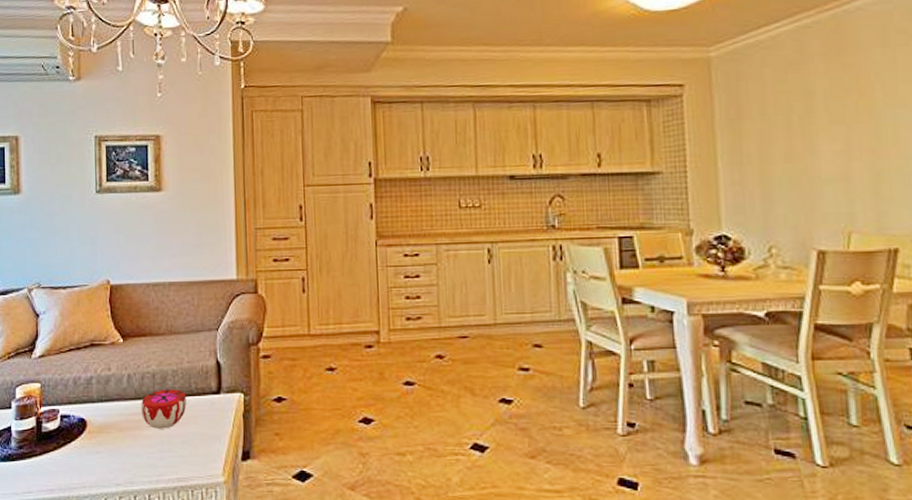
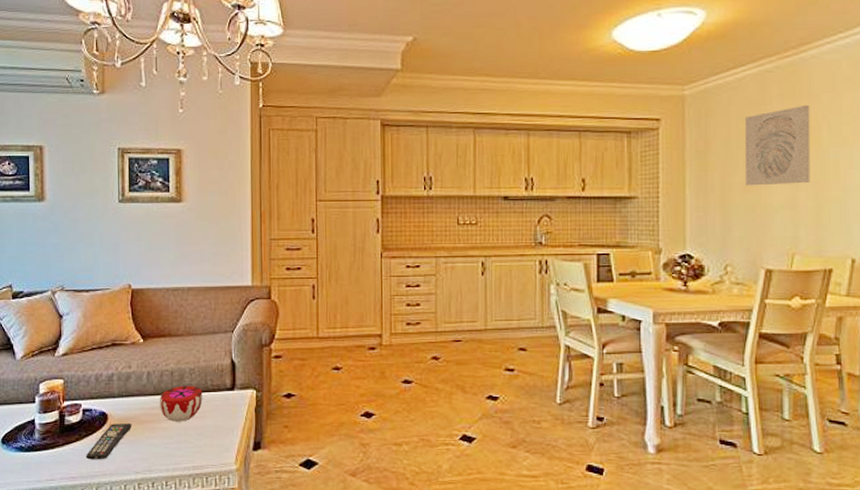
remote control: none [63,431,112,471] -> present [85,423,131,460]
wall art: none [781,62,865,156] -> present [744,104,810,186]

